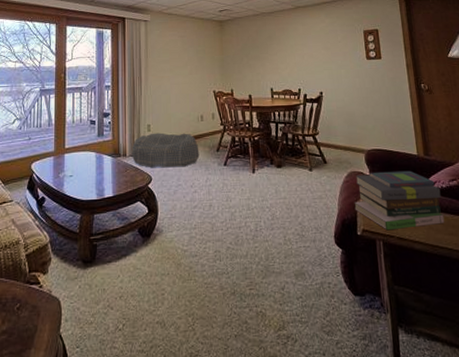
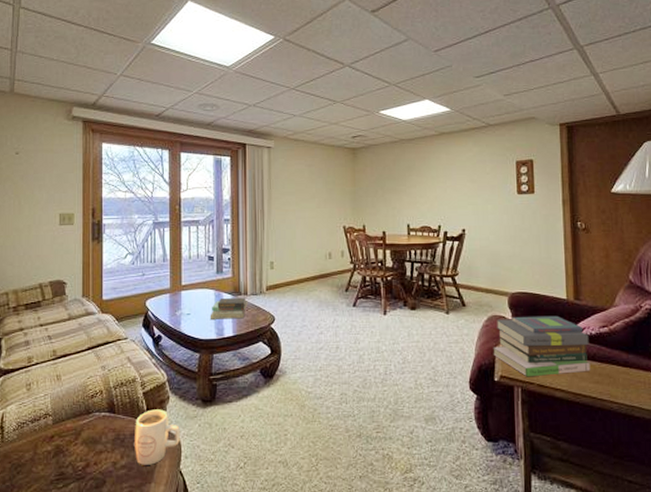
mug: none [16,271,61,330] -> present [135,409,180,465]
books: none [91,159,127,181] -> present [210,298,248,319]
dog bed: present [131,132,200,168] -> none [253,270,327,308]

